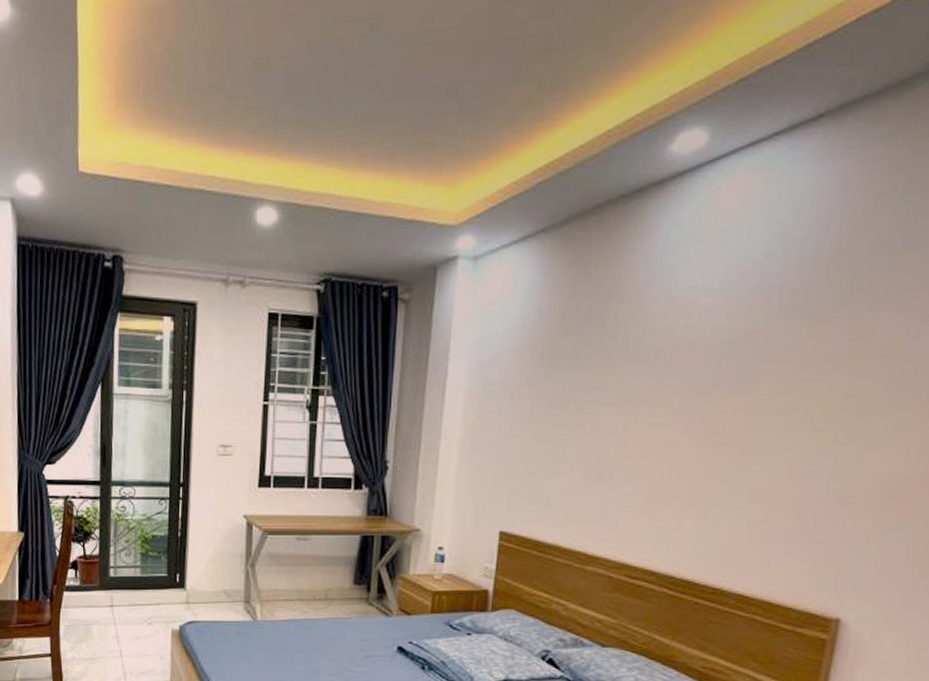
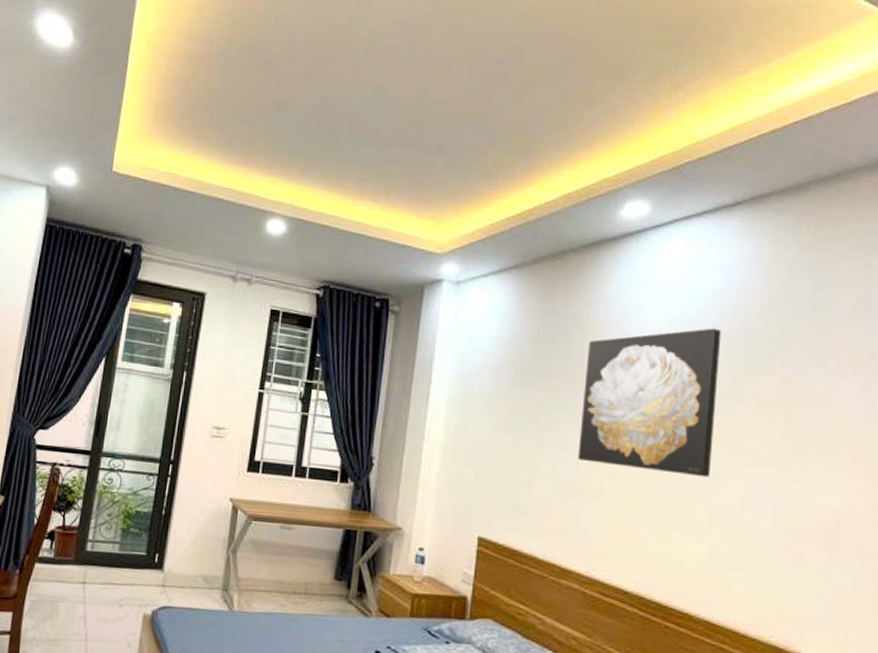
wall art: none [609,278,784,449] -> present [578,328,721,478]

